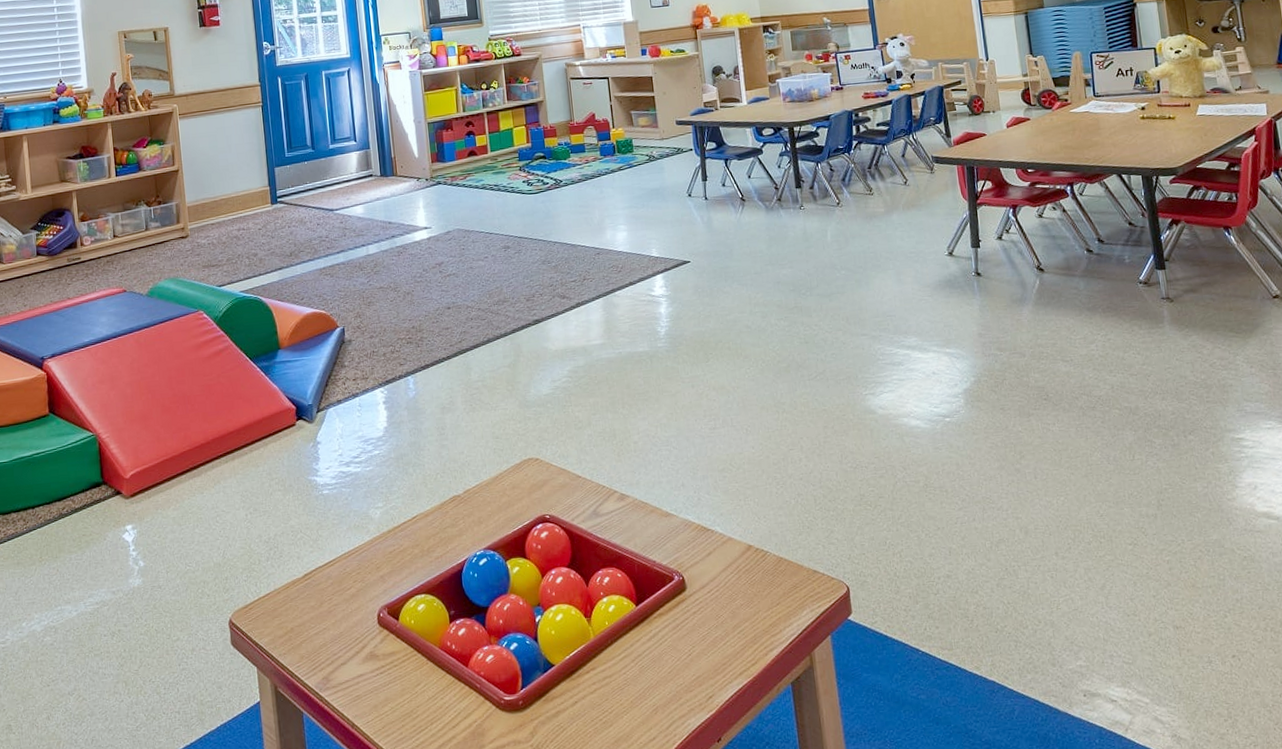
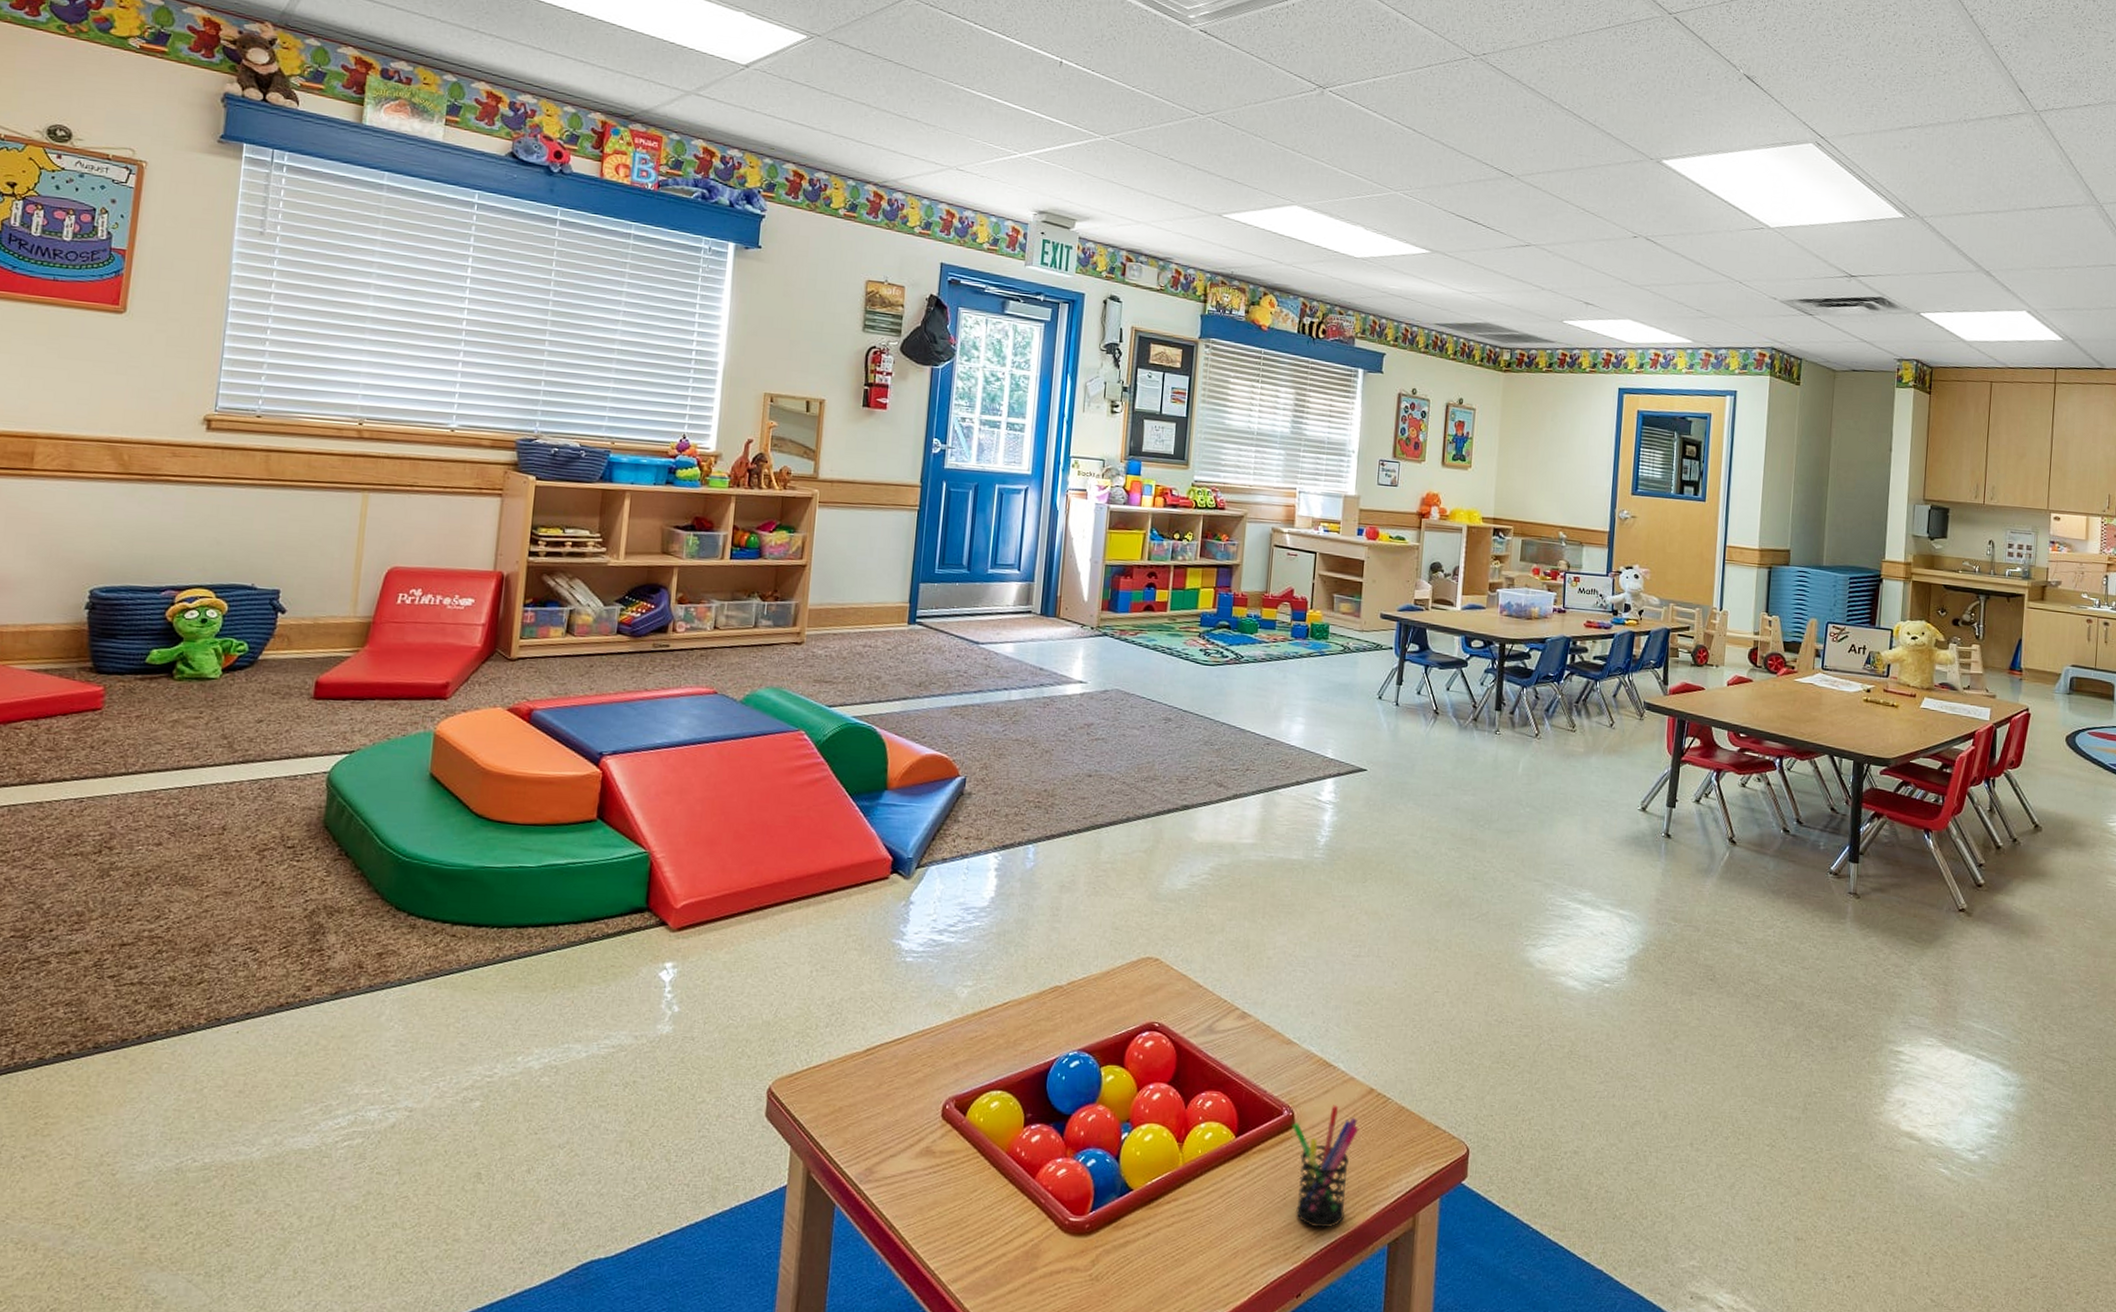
pen holder: none [684,564,747,677] -> present [1292,1105,1359,1228]

